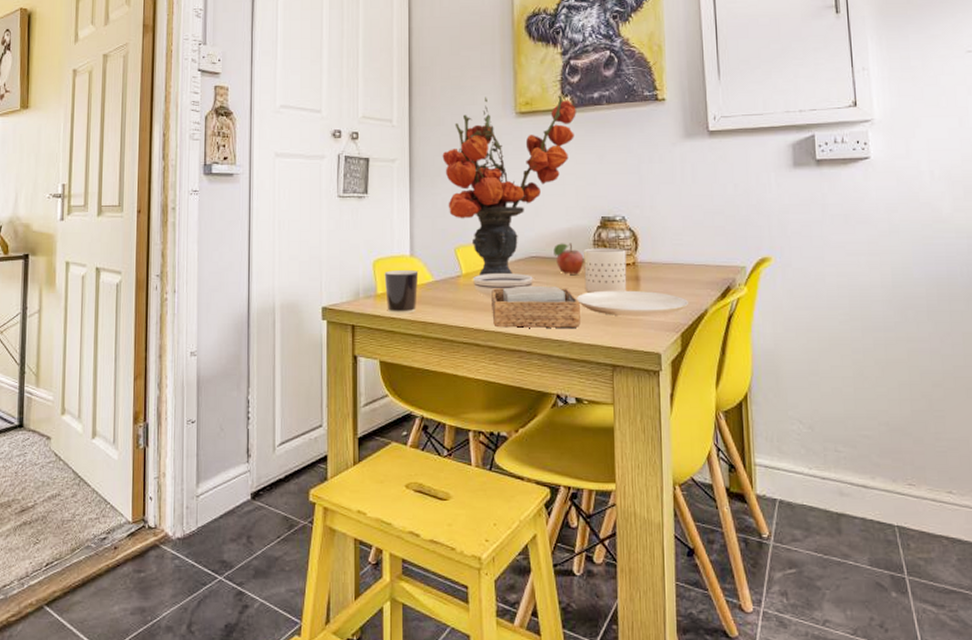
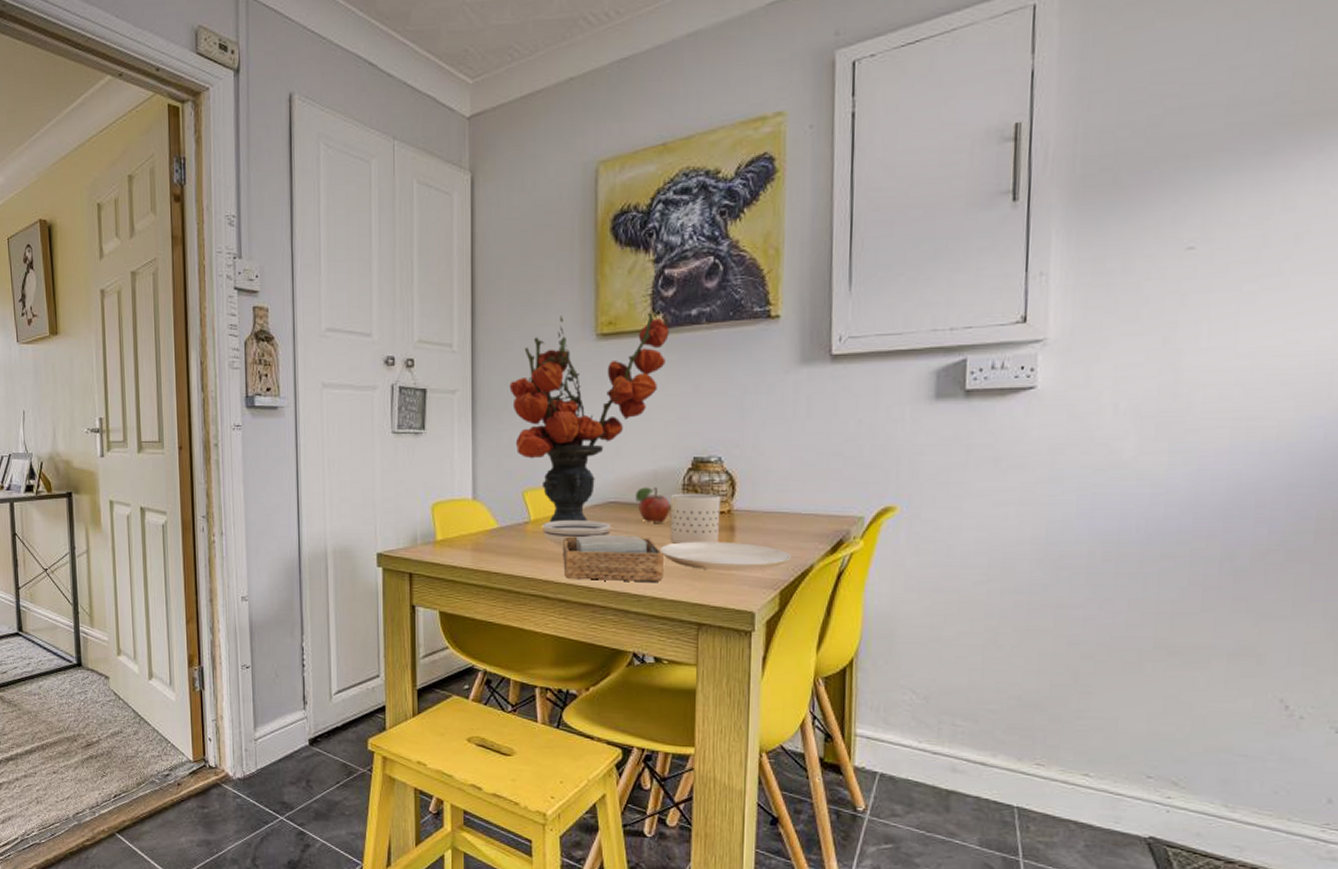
mug: present [384,269,419,315] -> none [444,514,482,563]

